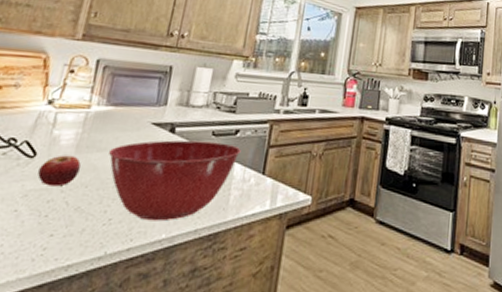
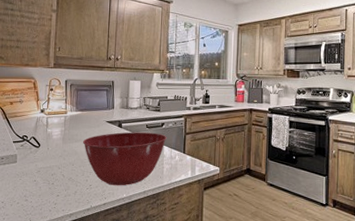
fruit: present [37,155,82,187] -> none [43,145,68,165]

